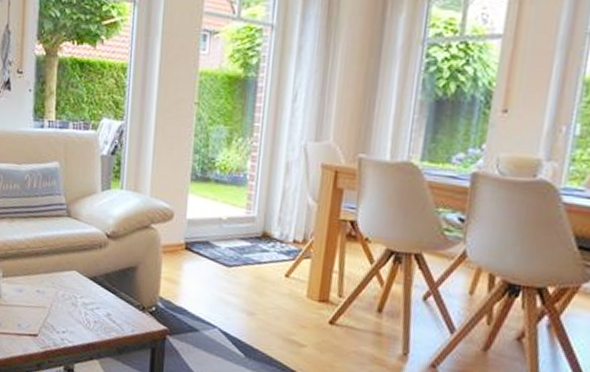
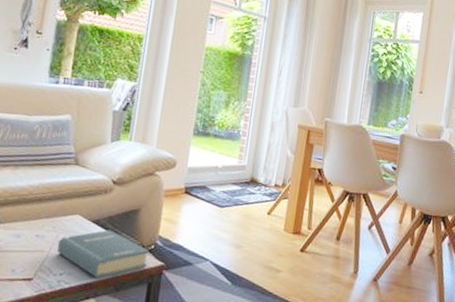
hardback book: none [57,288,150,340] -> present [56,230,149,279]

